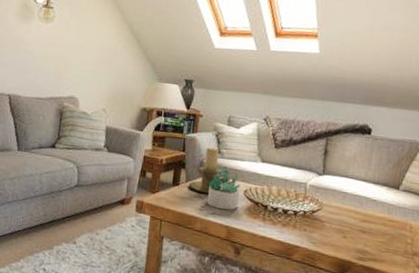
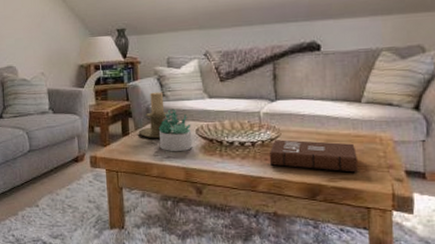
book: none [307,212,388,255] -> present [269,139,358,173]

